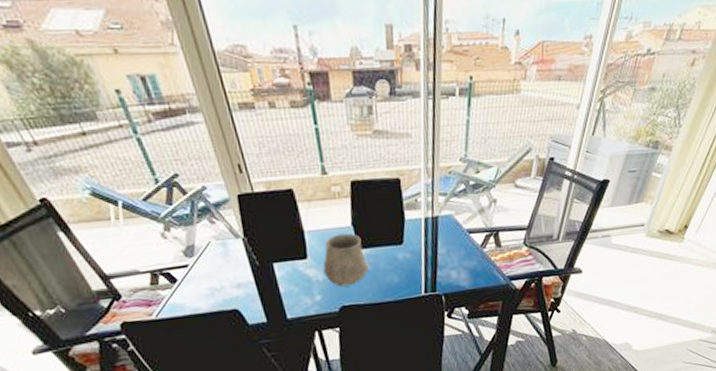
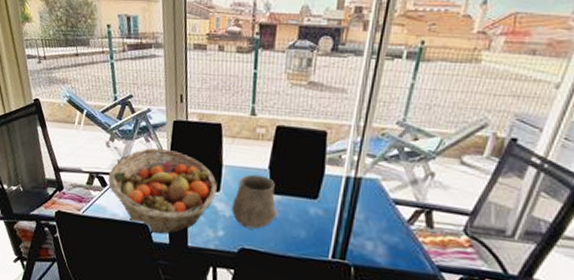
fruit basket: none [175,227,305,318] -> present [107,148,218,235]

